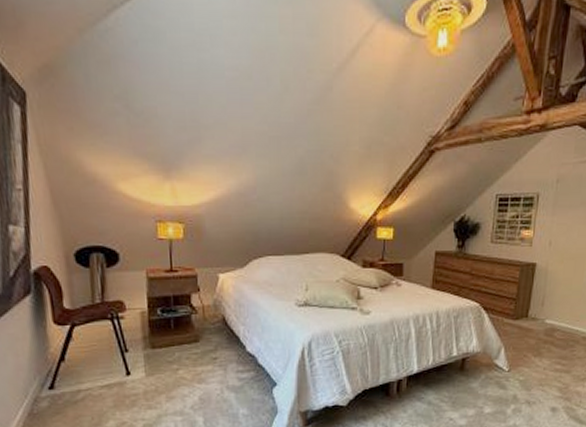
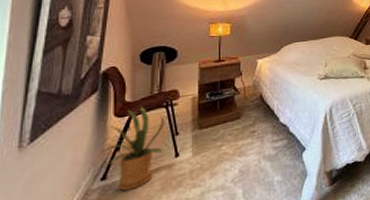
house plant: none [43,316,112,403] -> present [100,106,164,191]

